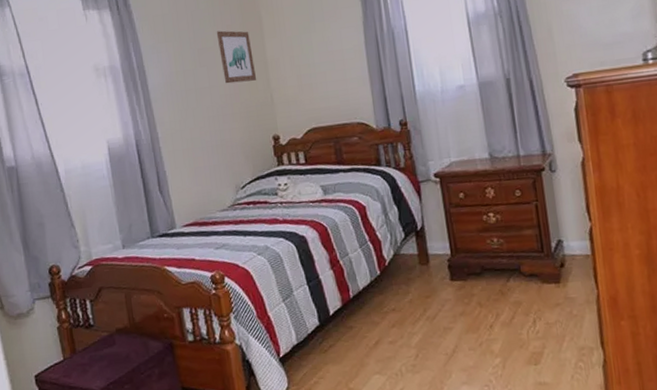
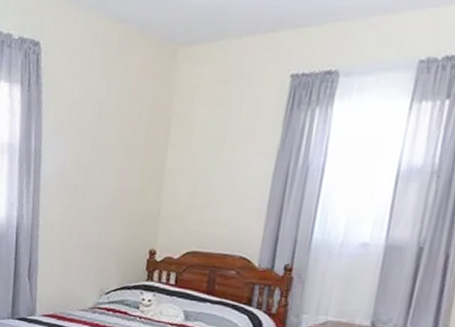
wall art: present [216,30,257,84] -> none [116,129,154,189]

